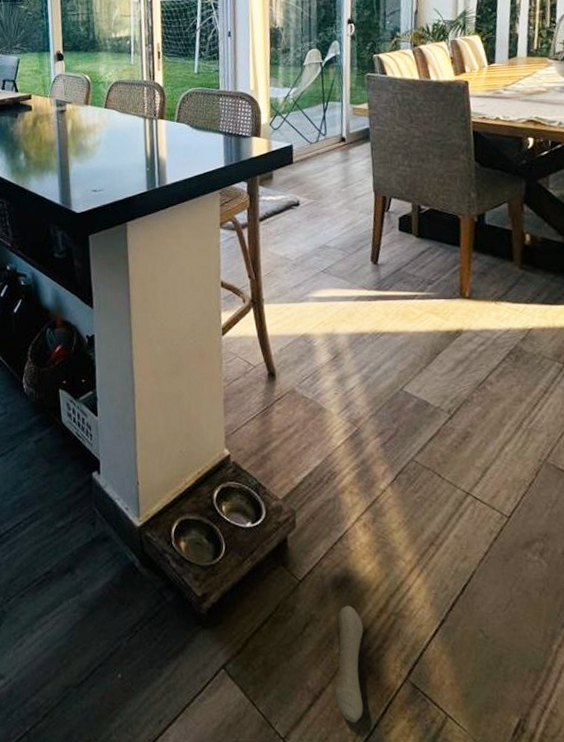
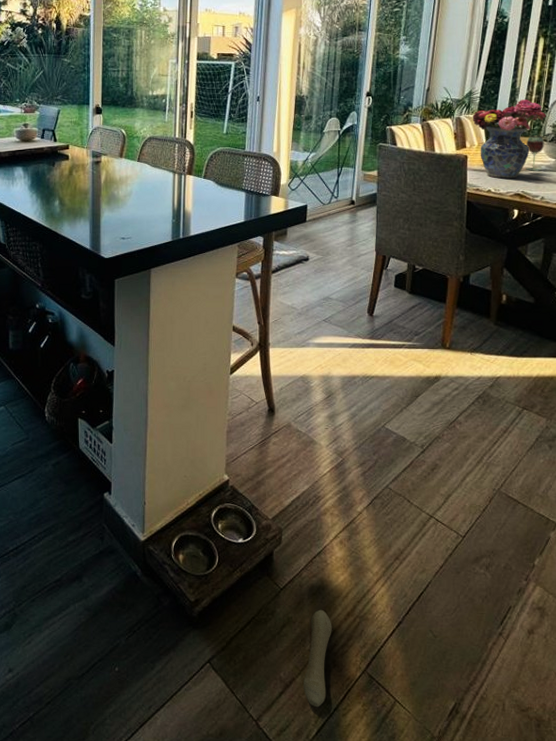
flower arrangement: none [469,16,555,104] -> present [472,99,546,179]
wineglass: none [534,54,556,94] -> present [526,135,545,171]

